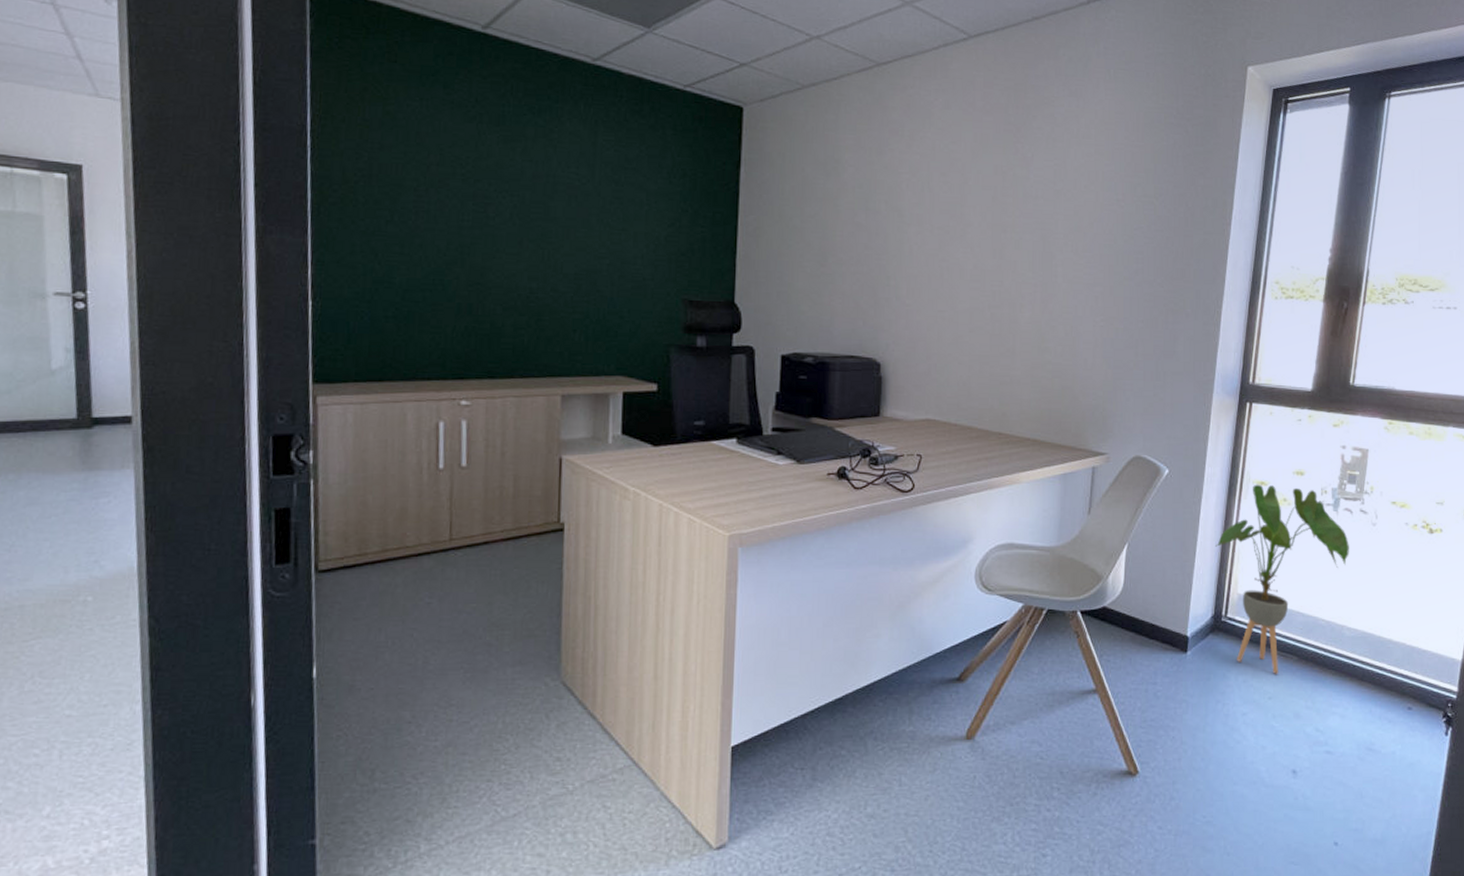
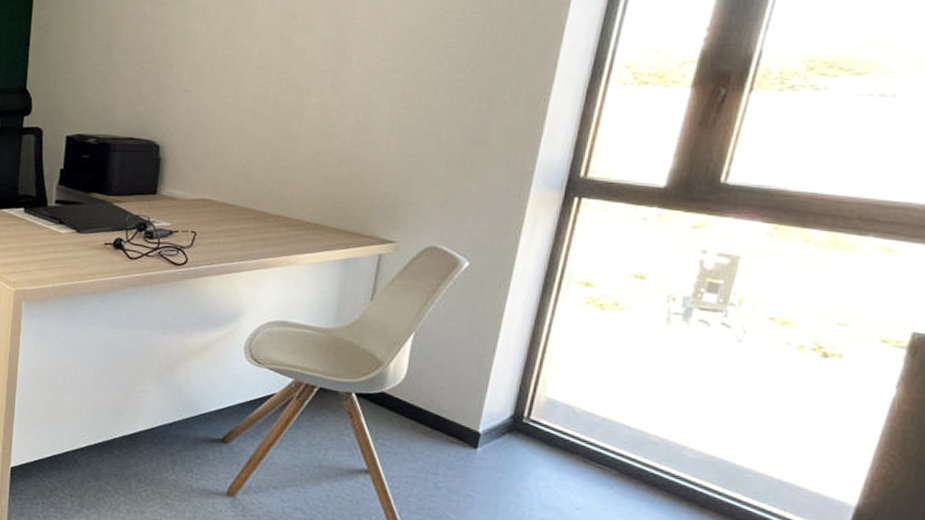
house plant: present [1216,484,1349,674] -> none [521,284,702,486]

